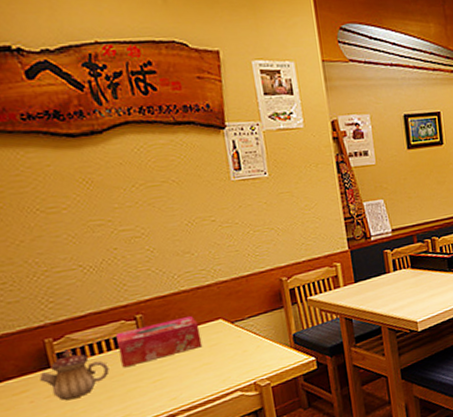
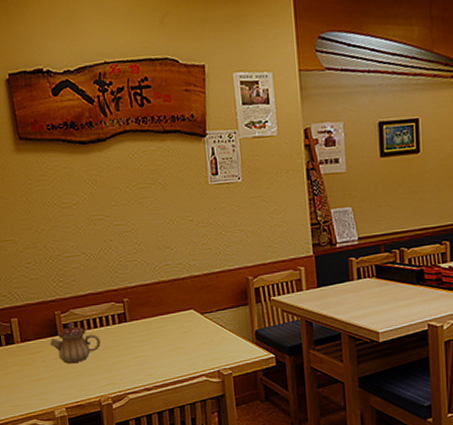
tissue box: present [116,316,203,368] -> none [107,305,176,343]

